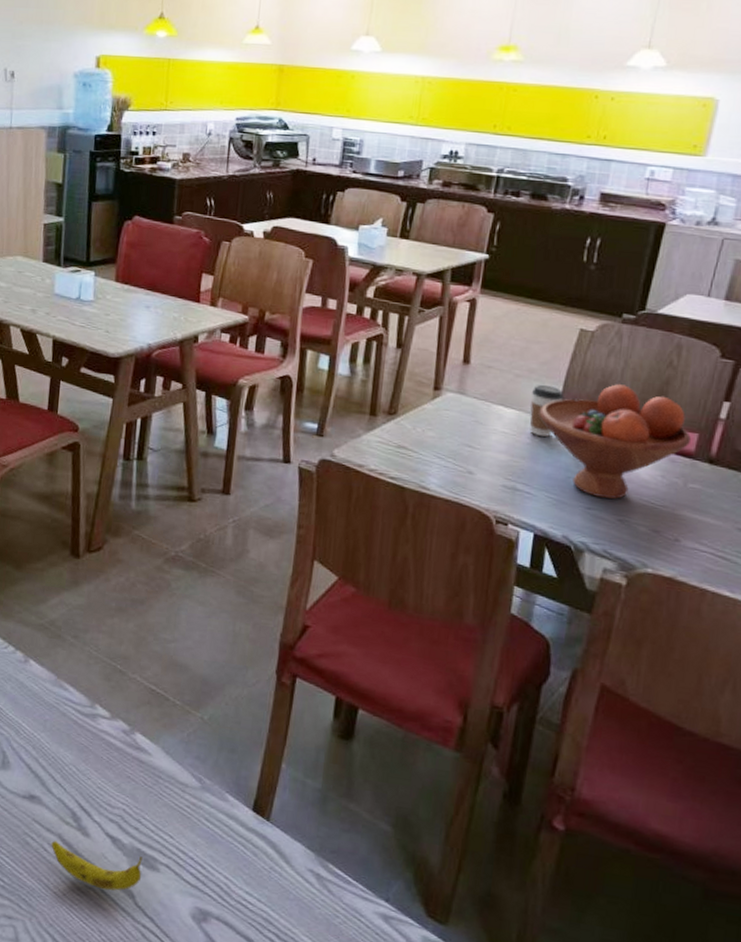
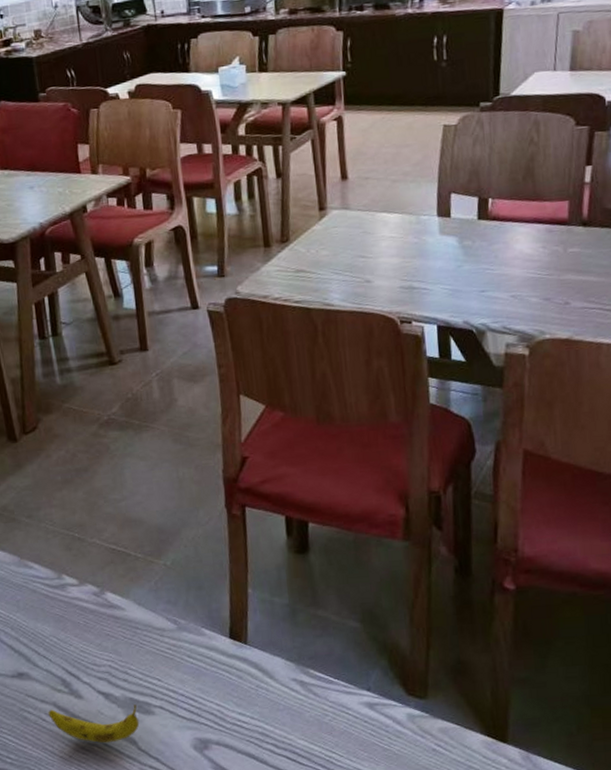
coffee cup: present [529,385,564,437] -> none [410,184,441,234]
fruit bowl: present [539,384,691,500] -> none [420,169,563,279]

